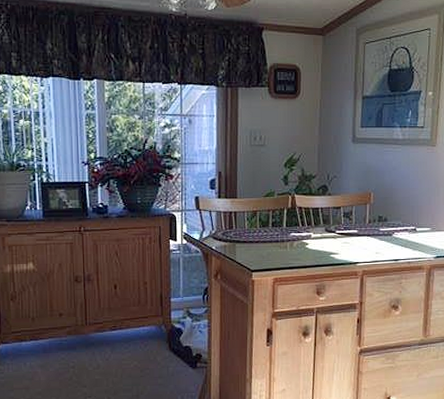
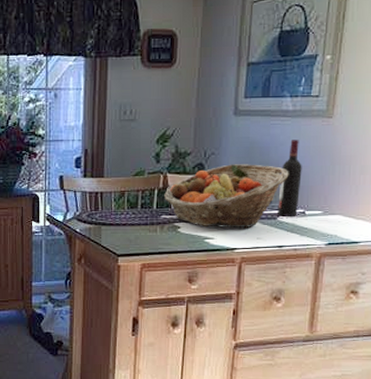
fruit basket: none [293,186,401,245] -> present [164,164,289,229]
wine bottle: none [393,165,412,233] -> present [277,140,302,216]

